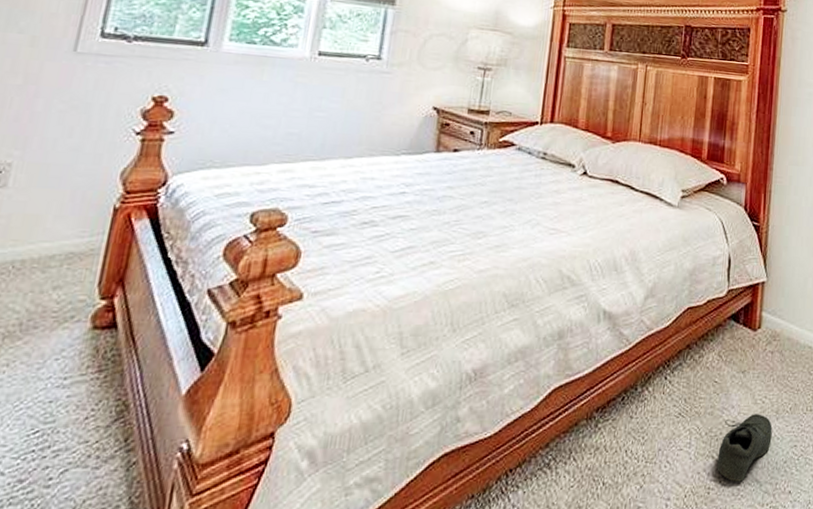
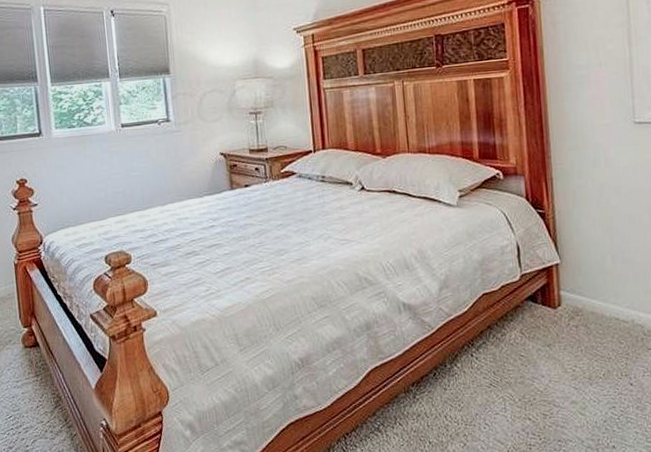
shoe: present [717,414,773,482] -> none [534,381,588,439]

